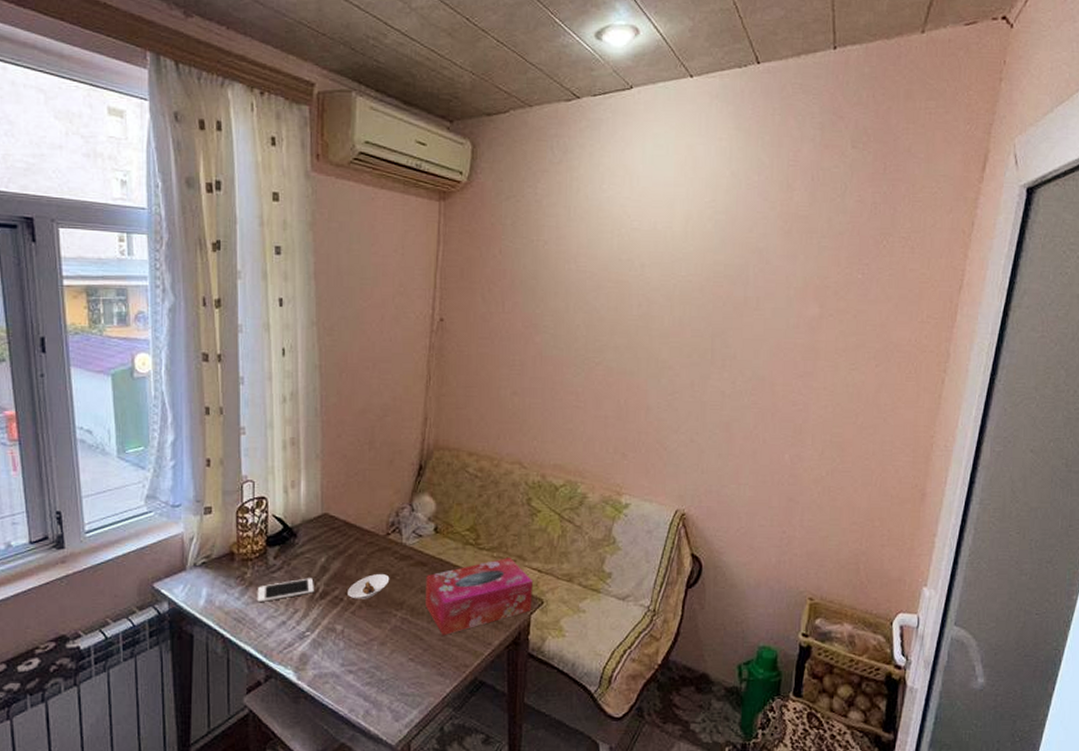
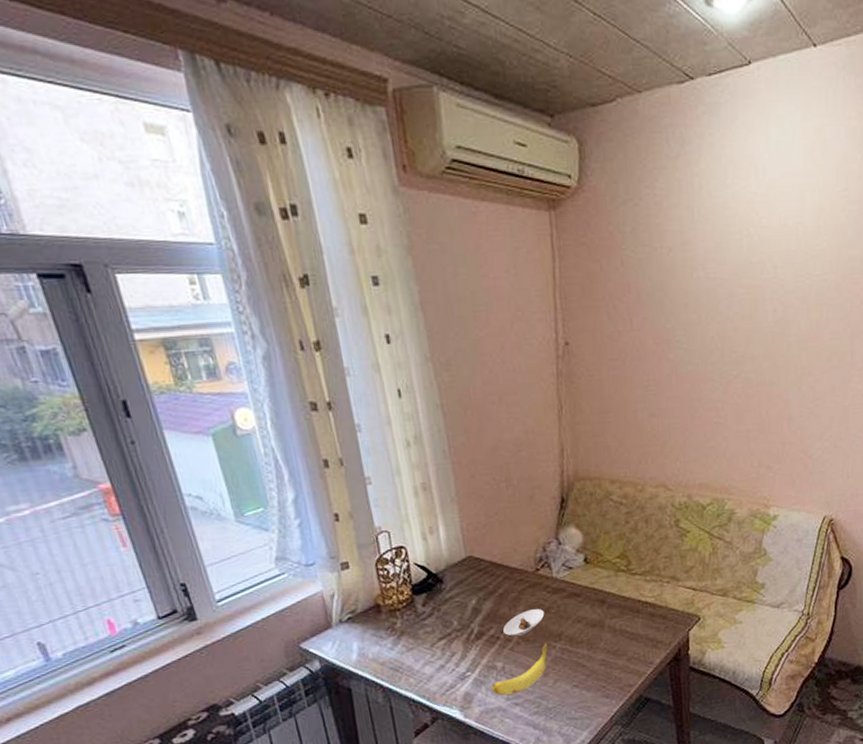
cell phone: present [257,578,314,603] -> none [410,621,469,651]
banana: none [327,610,389,661] -> present [490,643,548,696]
tissue box: present [426,556,534,636] -> none [581,578,689,661]

